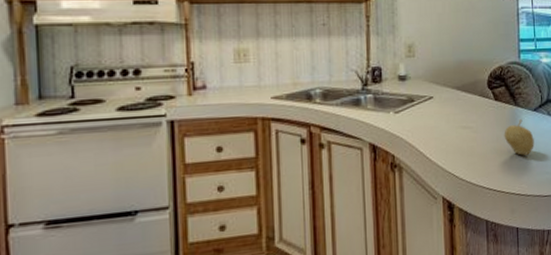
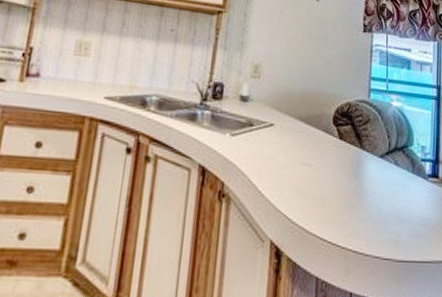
fruit: present [504,119,534,156] -> none [345,164,378,207]

